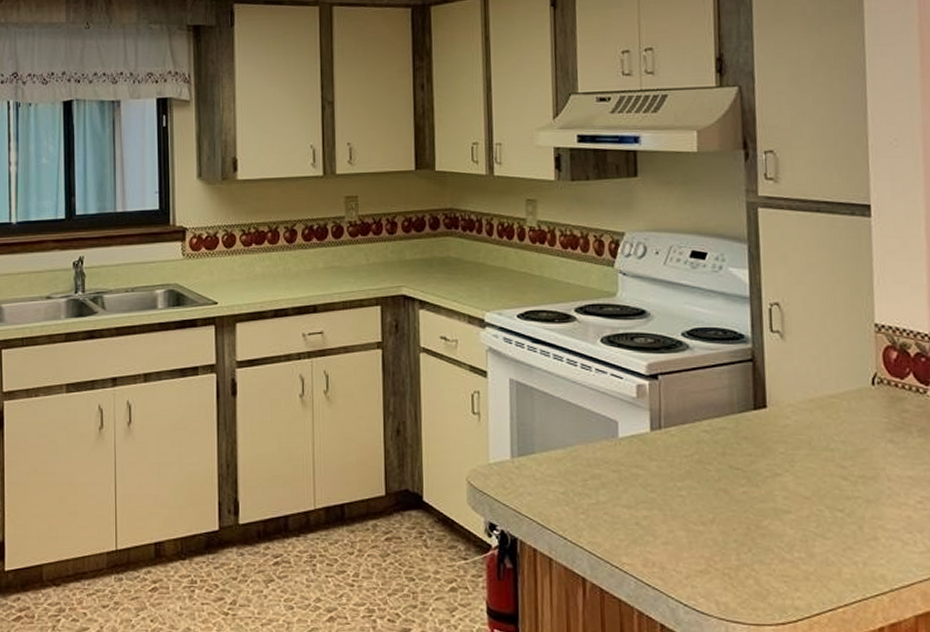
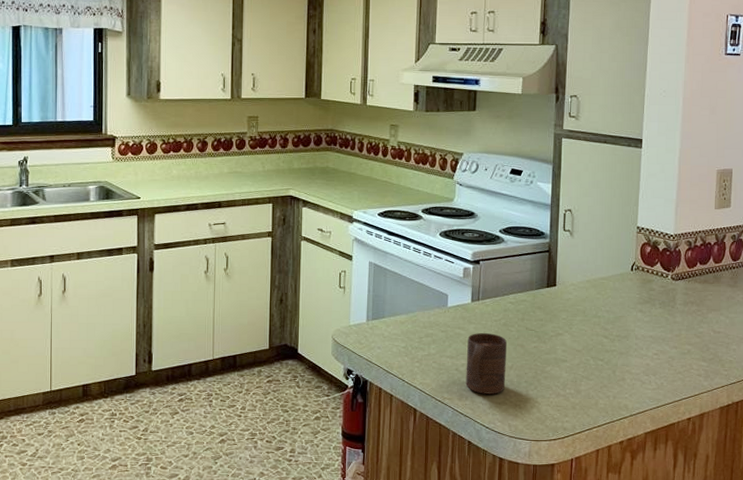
cup: none [649,473,707,558] -> present [466,333,507,394]

